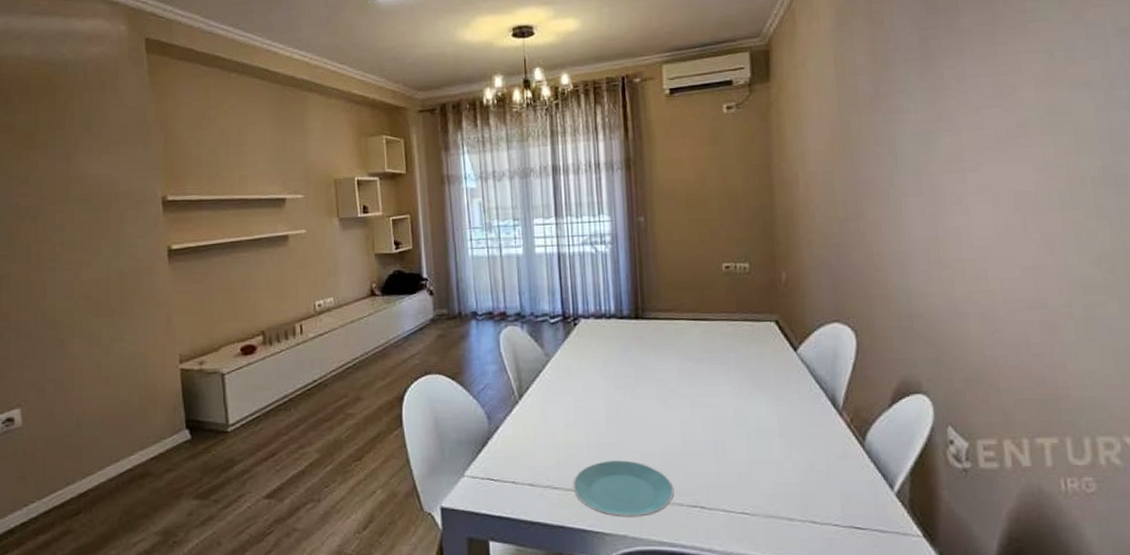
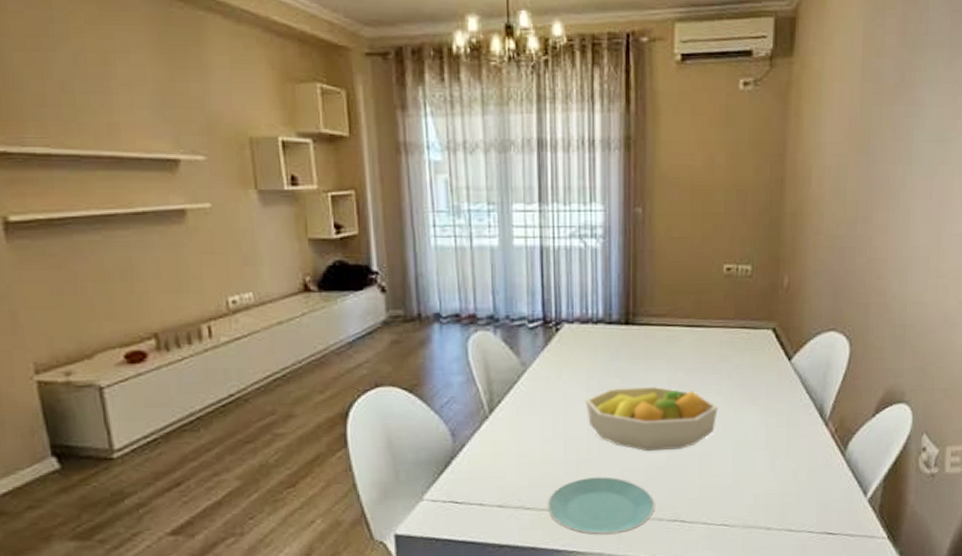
fruit bowl: none [602,376,729,436] -> present [585,387,718,451]

